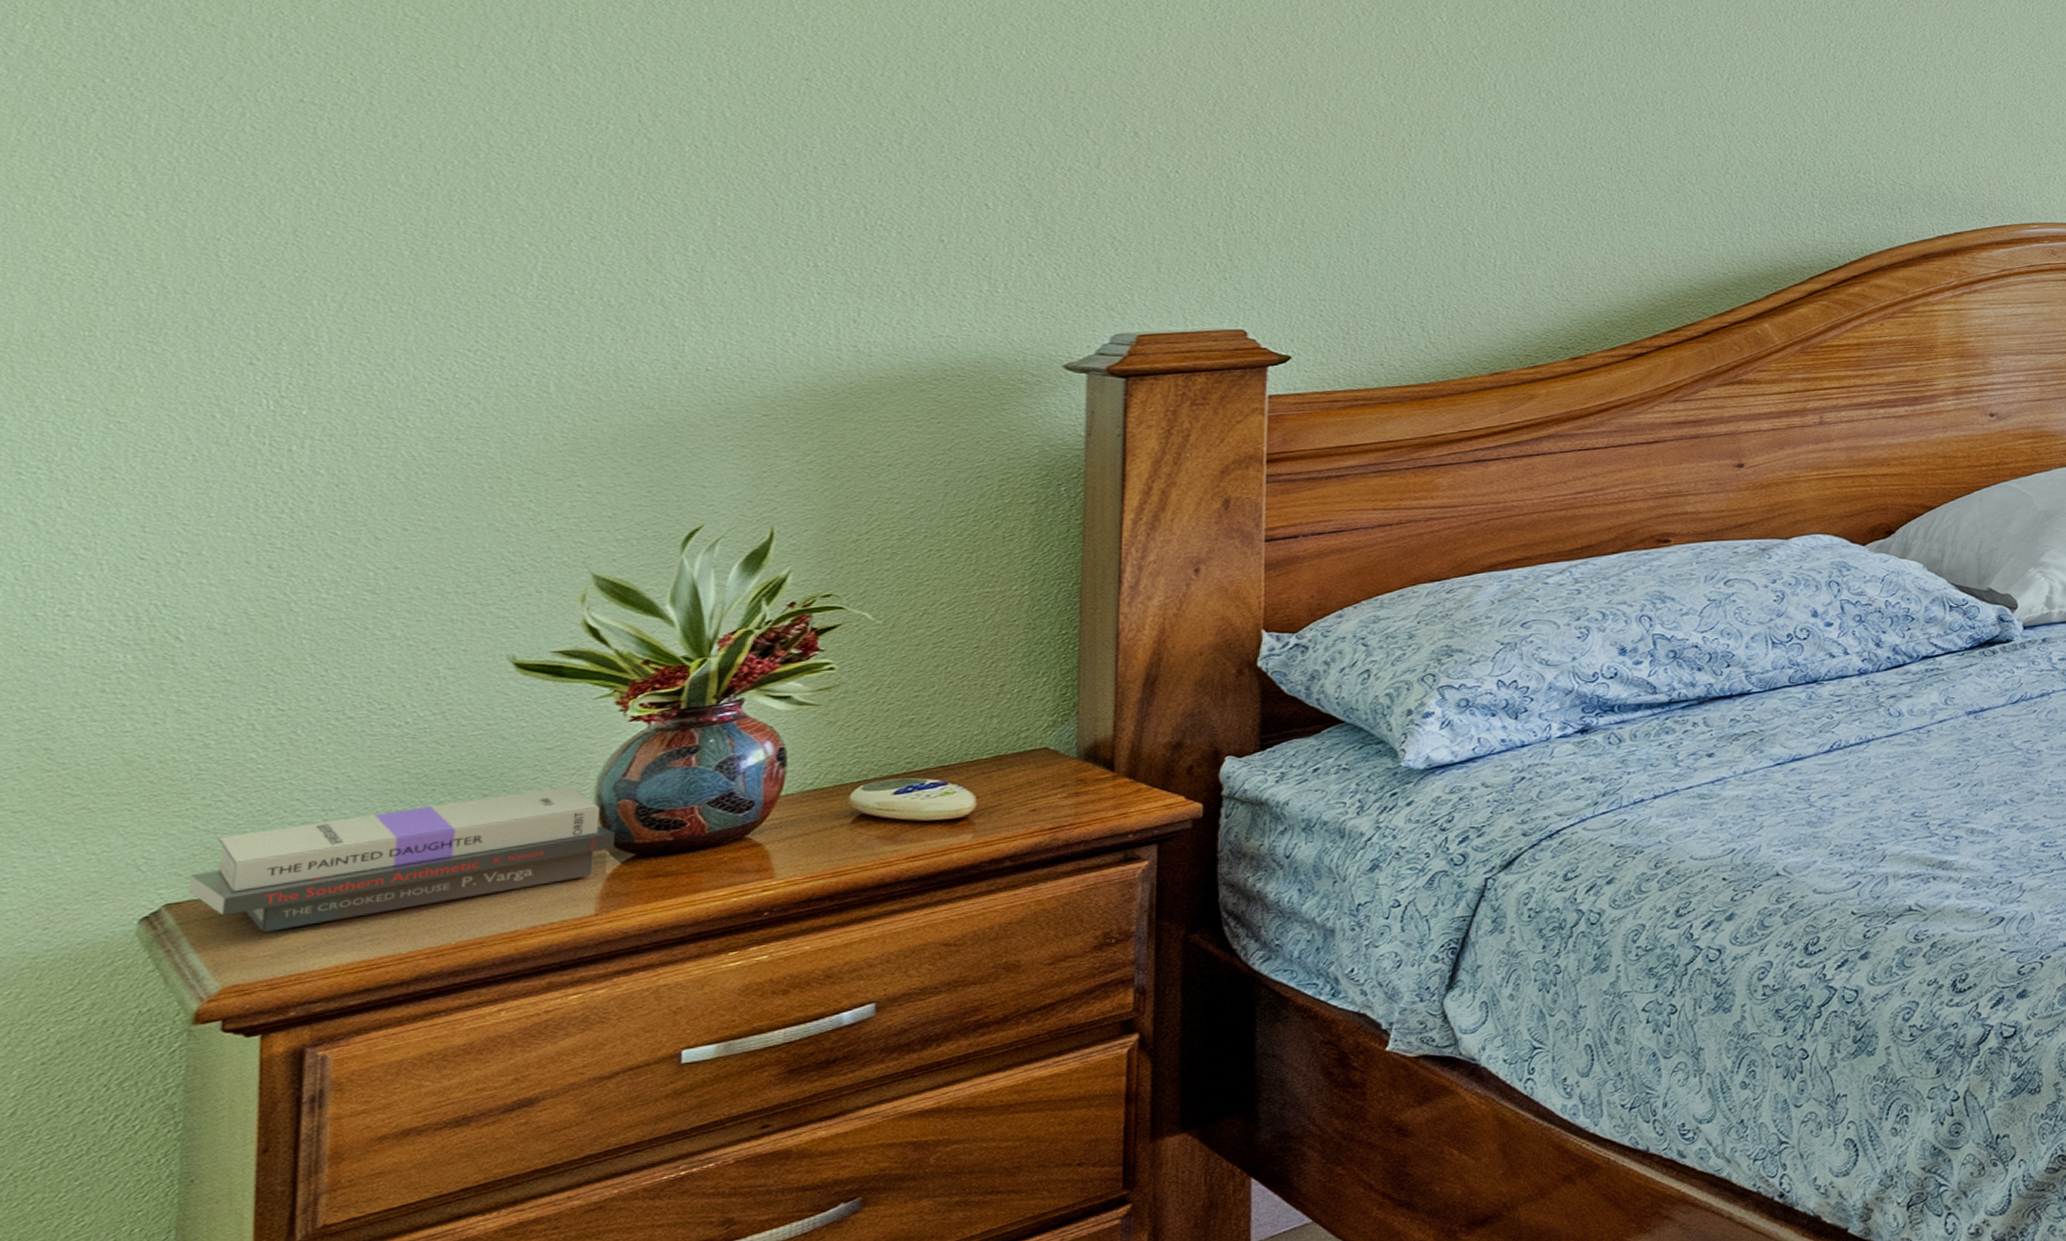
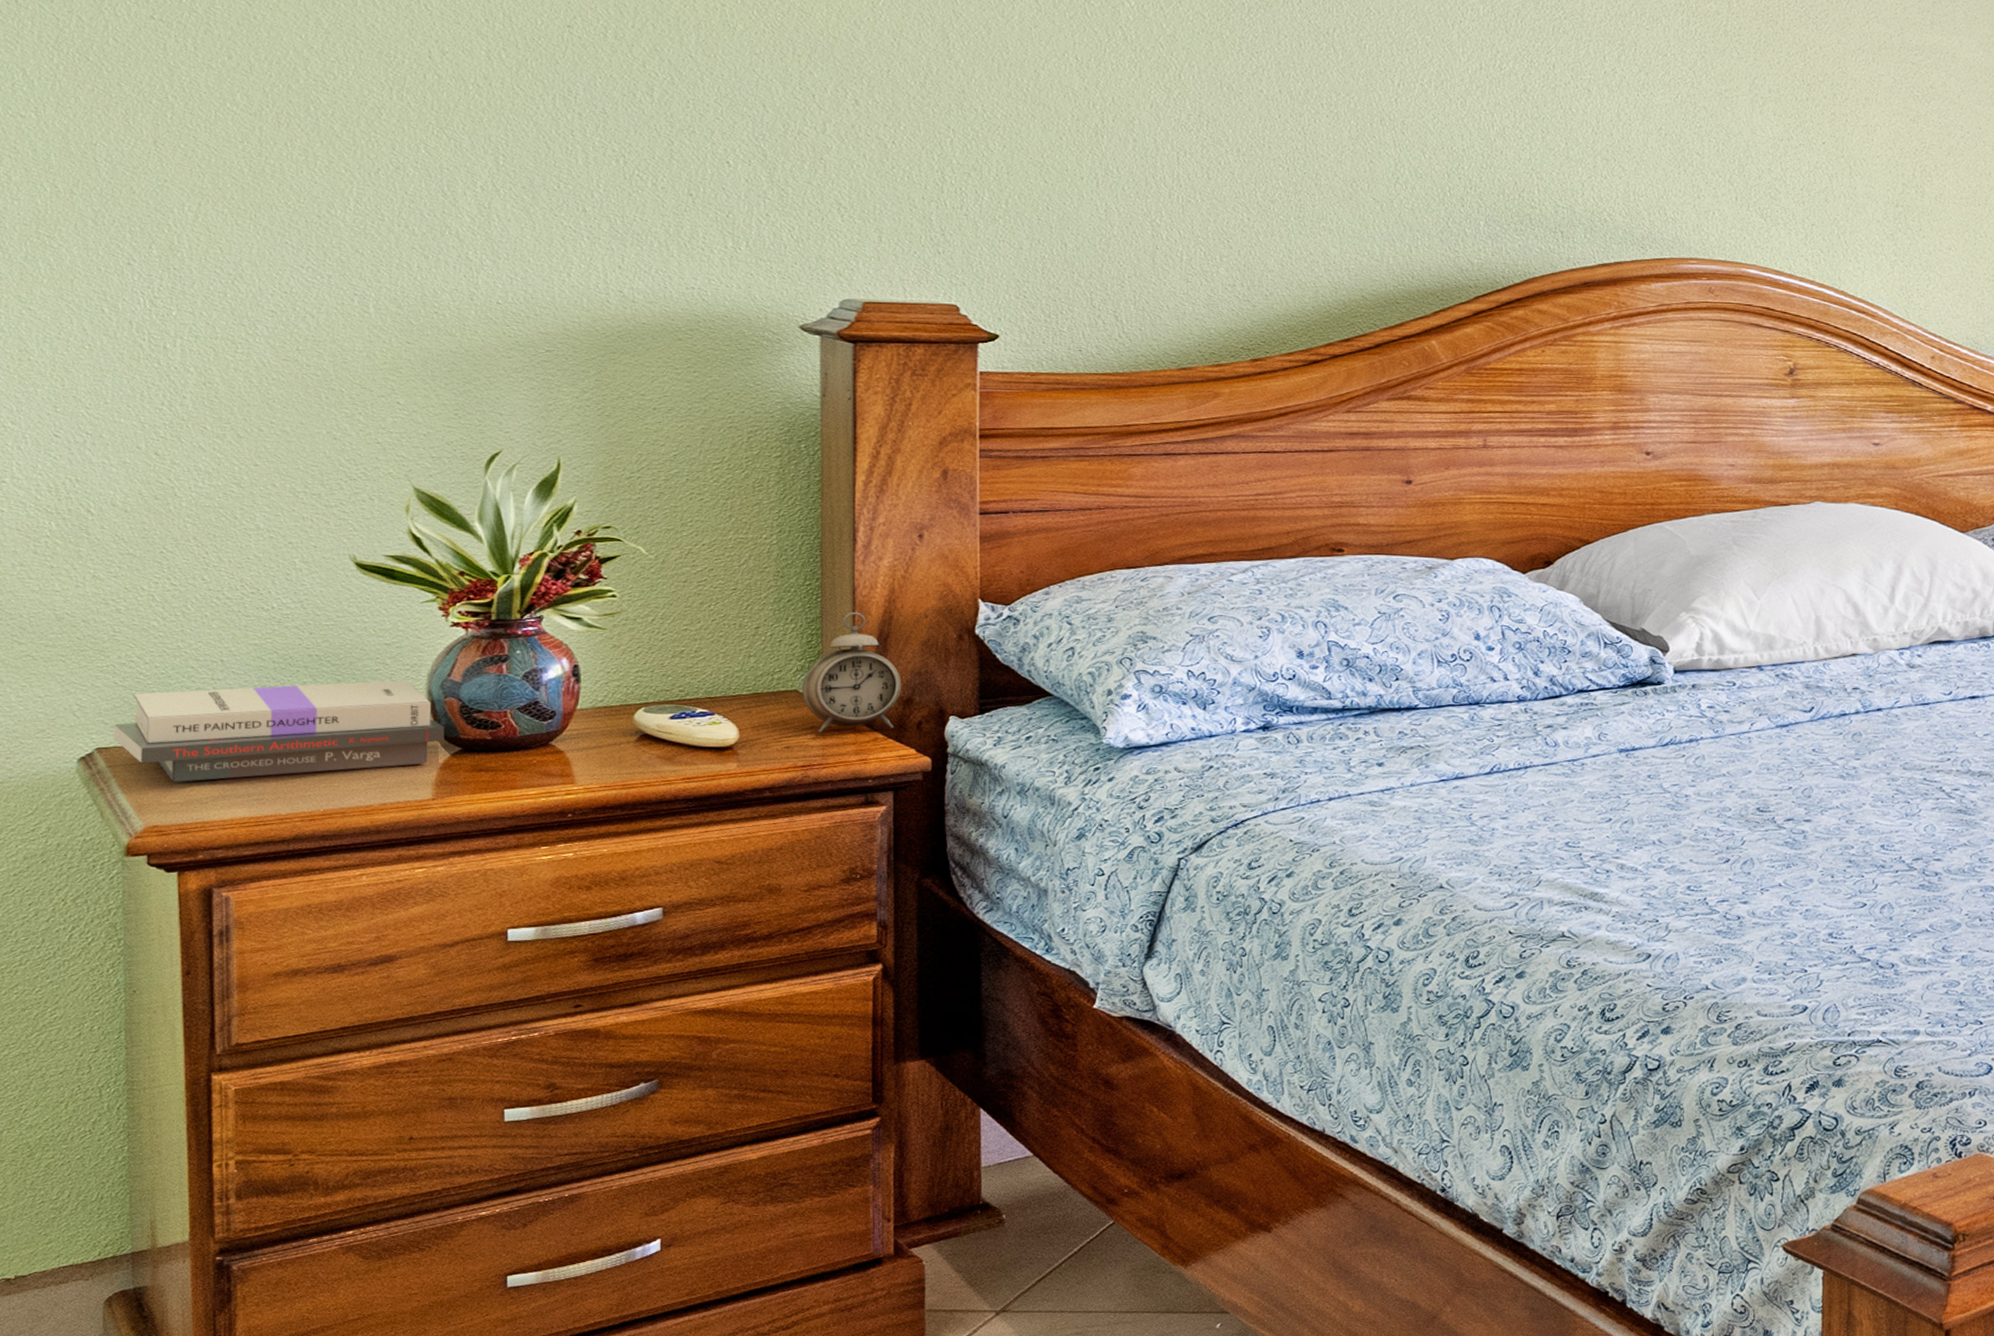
alarm clock: none [1053,657,1170,791] -> present [802,612,902,734]

